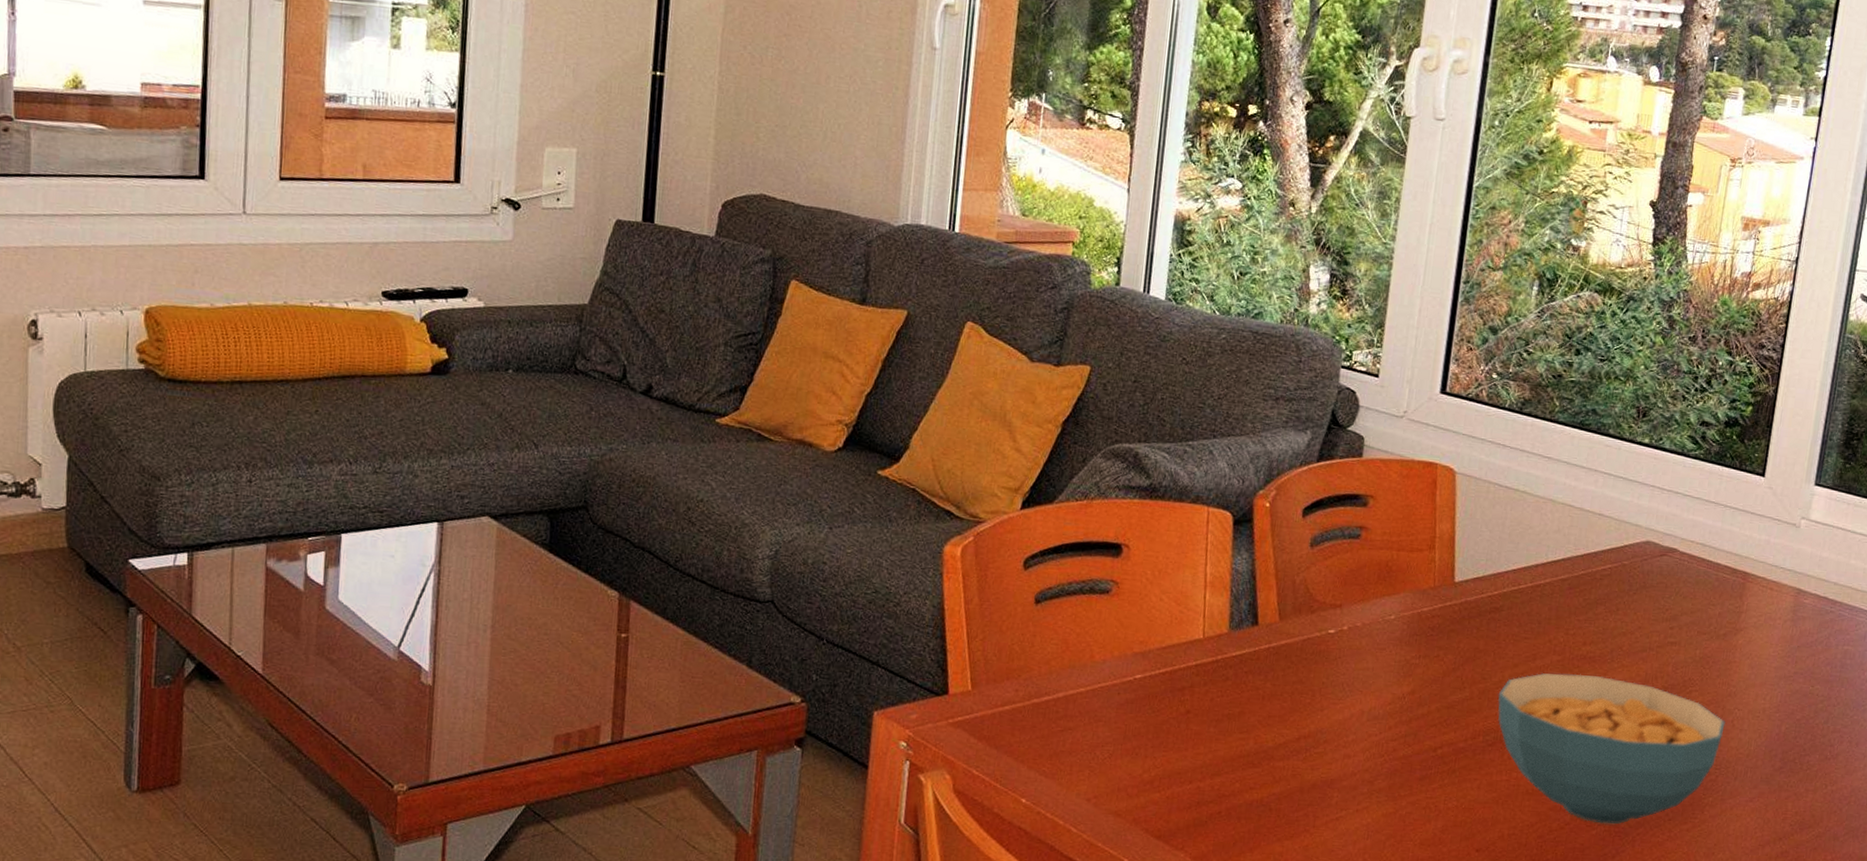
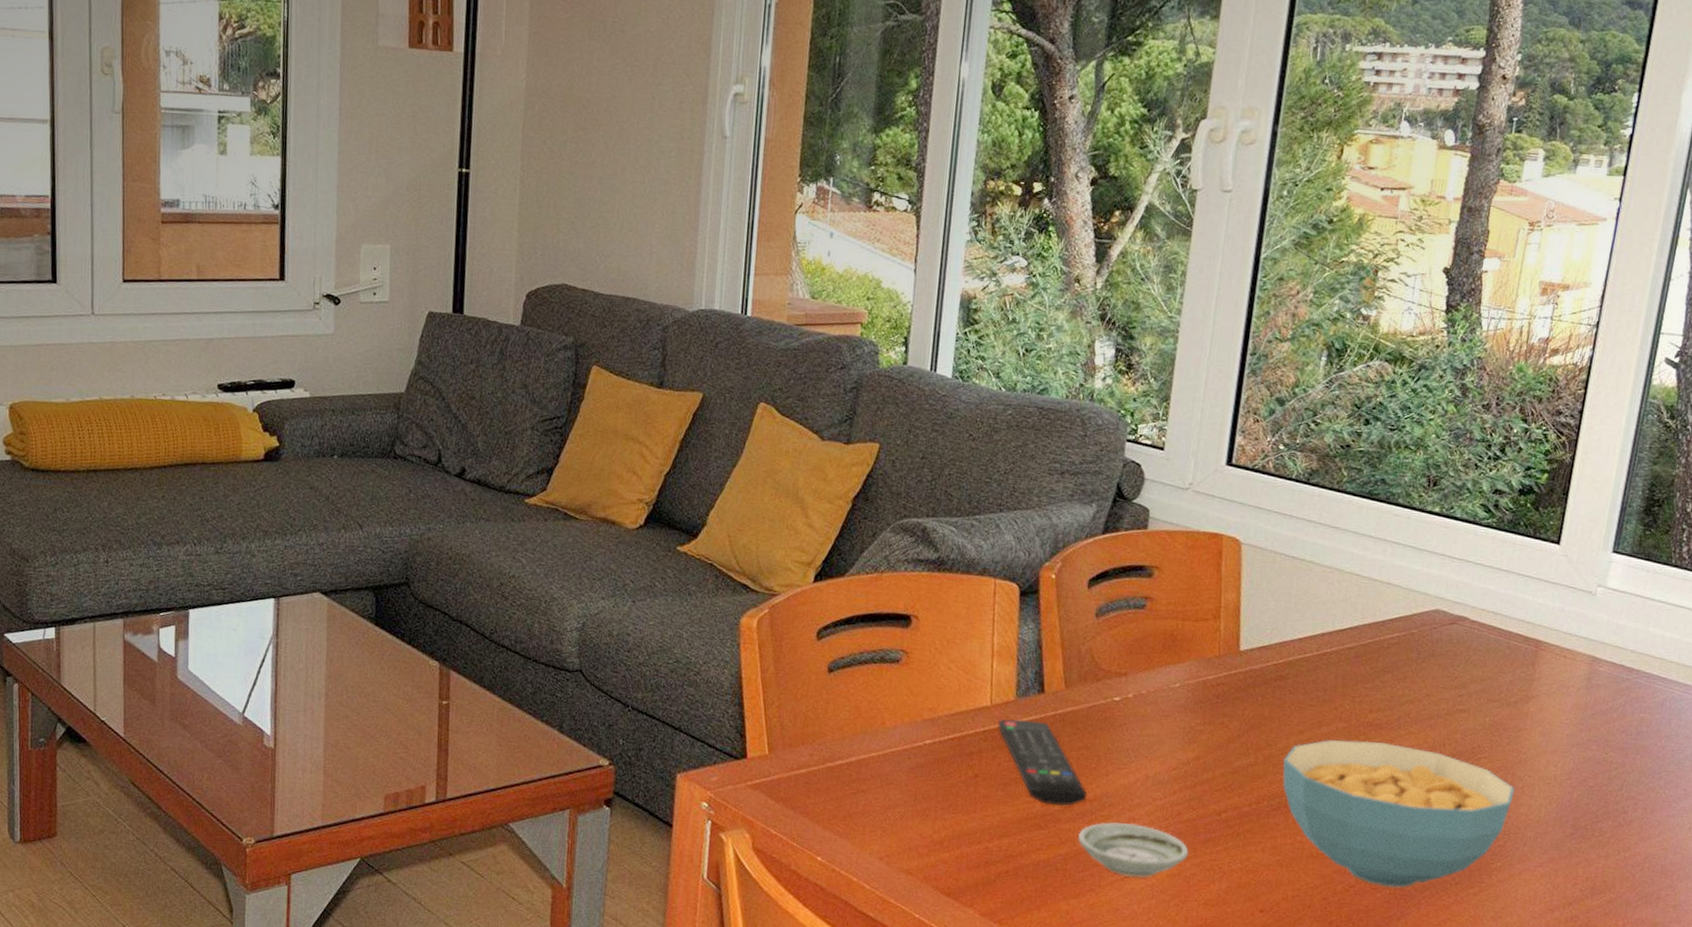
remote control: none [1210,652,1302,744] -> present [997,718,1087,807]
saucer: none [1292,759,1405,818] -> present [1078,821,1189,878]

